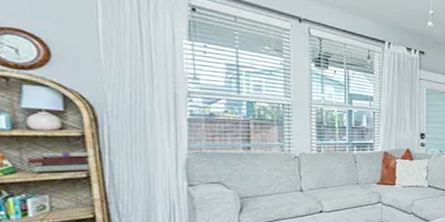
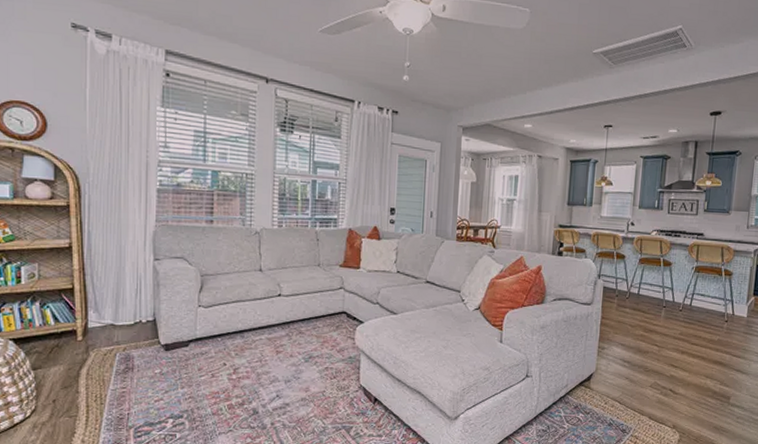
books: present [24,151,92,173] -> none [21,220,74,242]

